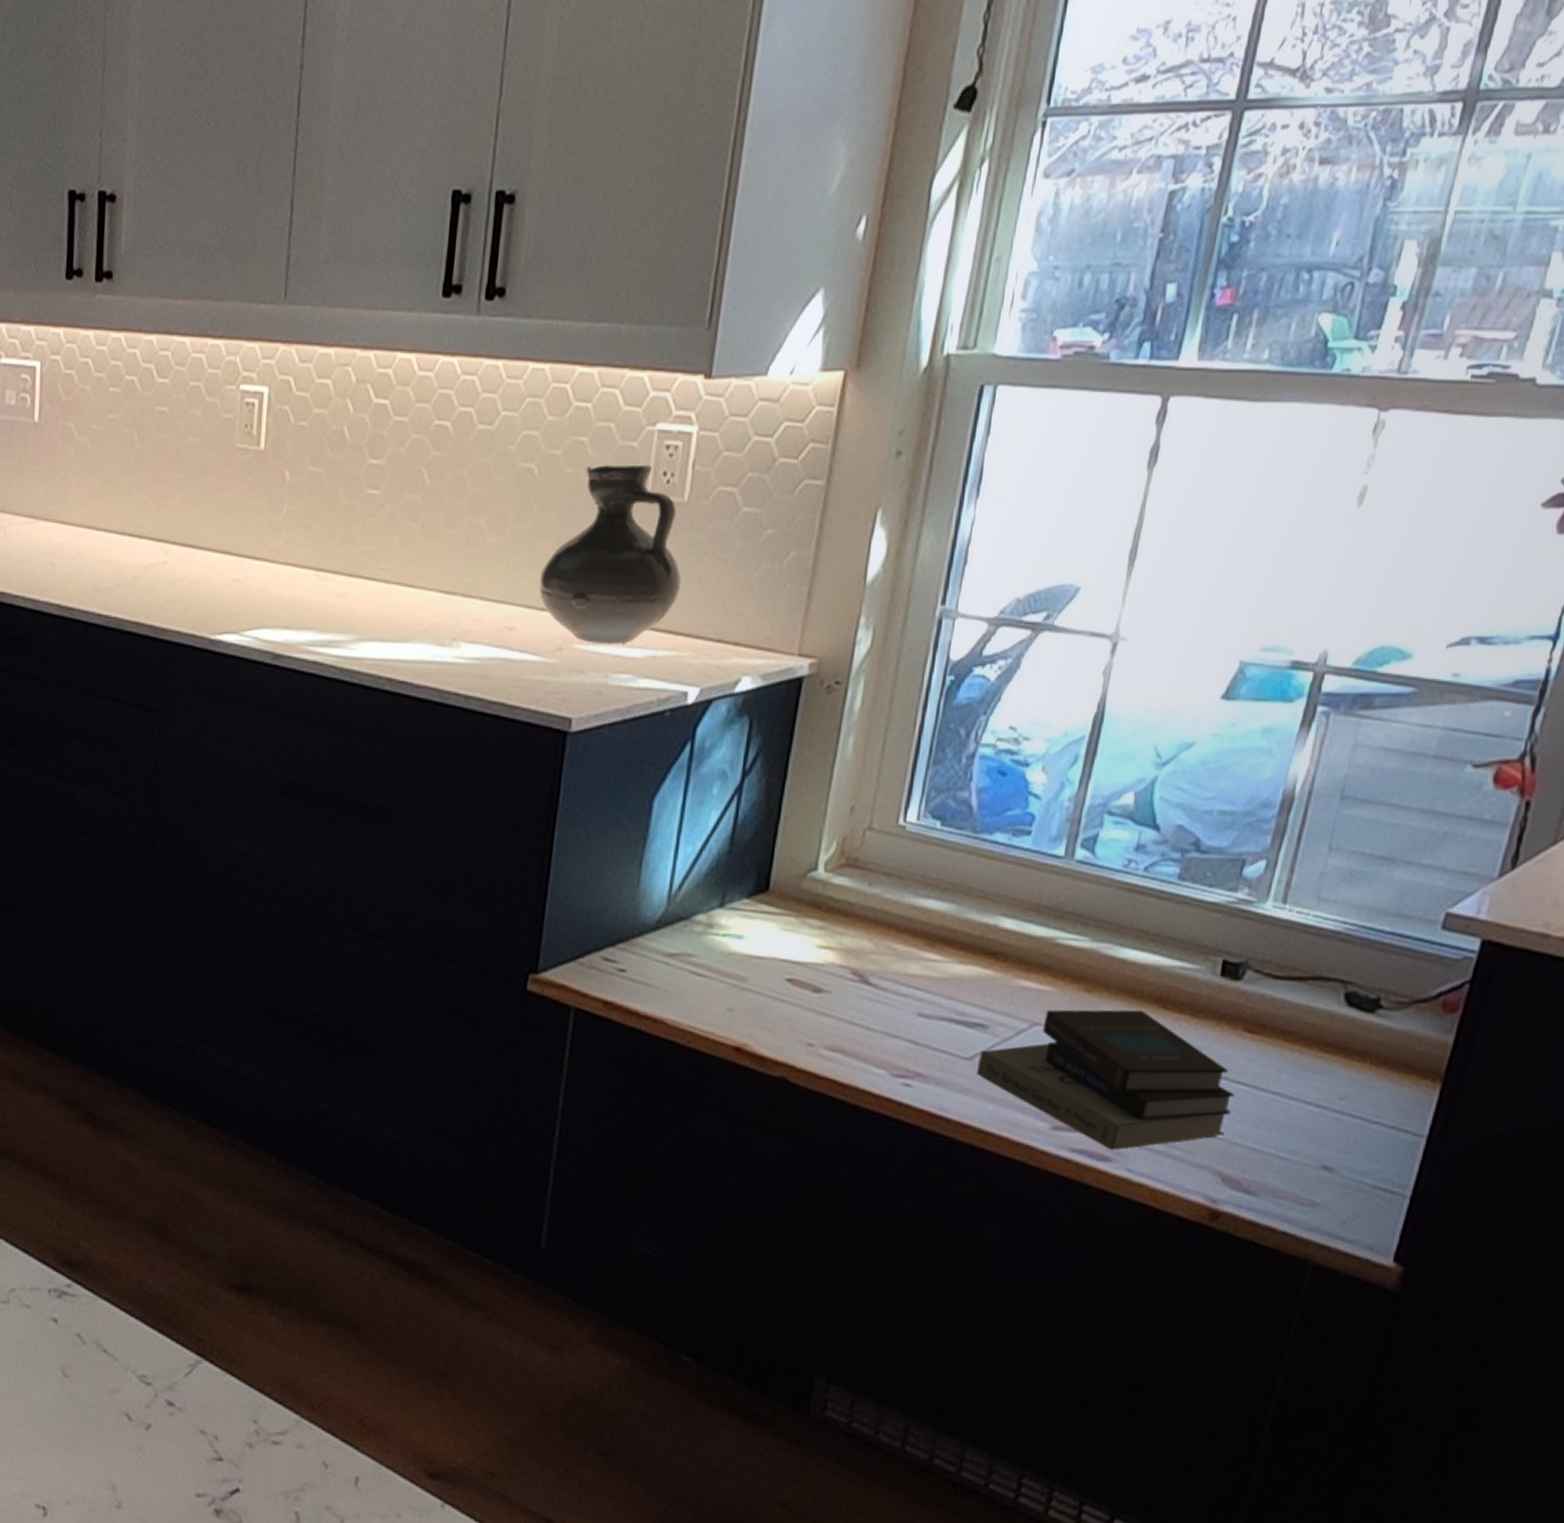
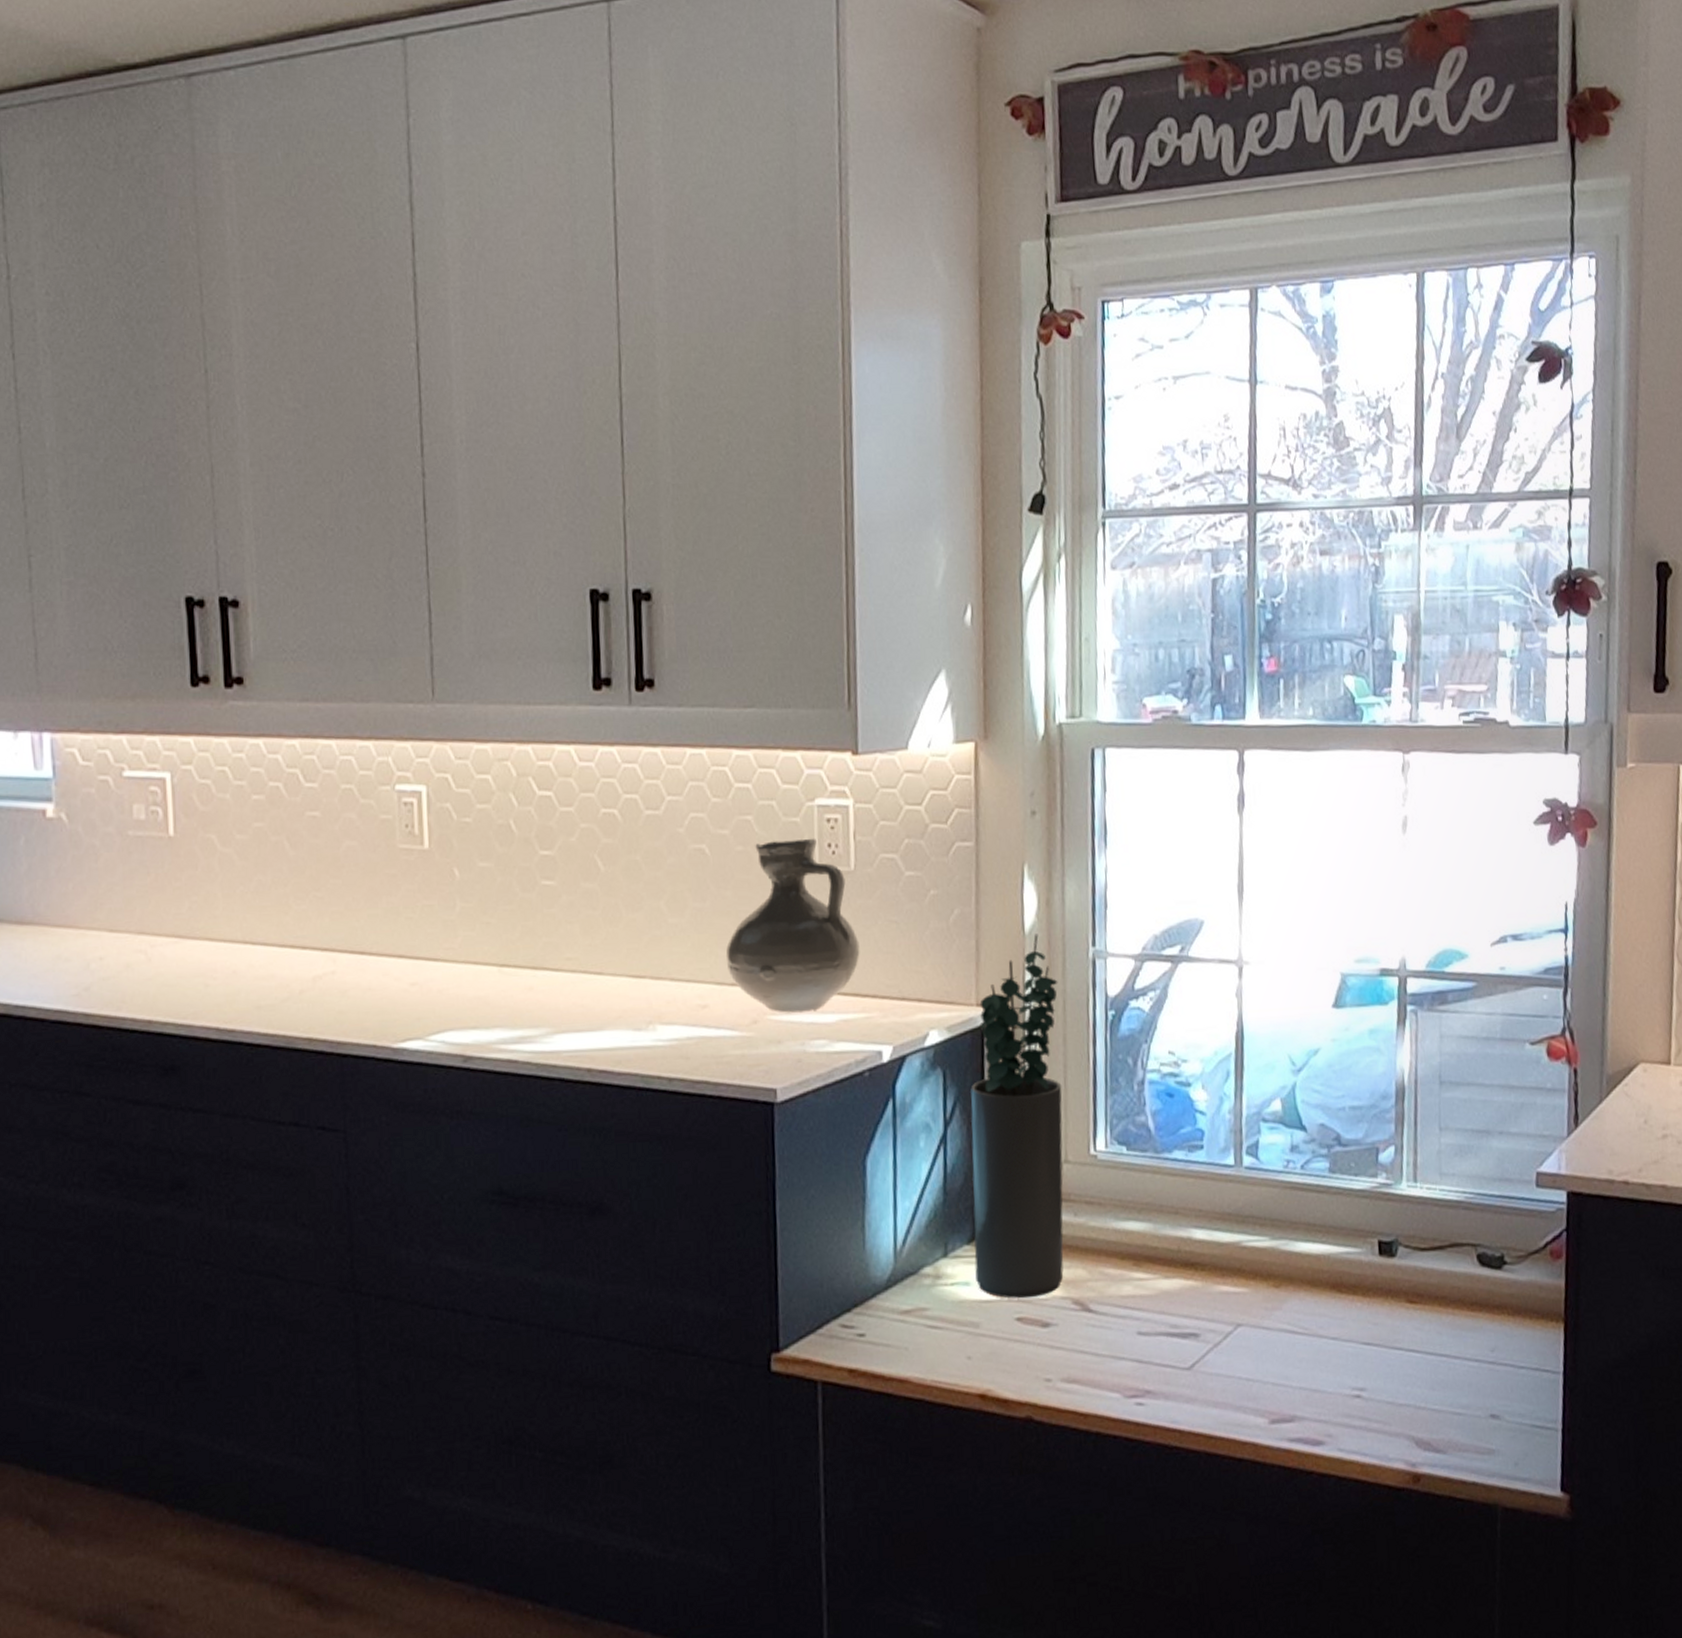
vase: none [750,585,895,961] -> present [970,934,1064,1299]
books: present [976,1009,1235,1150] -> none [1197,1297,1411,1434]

